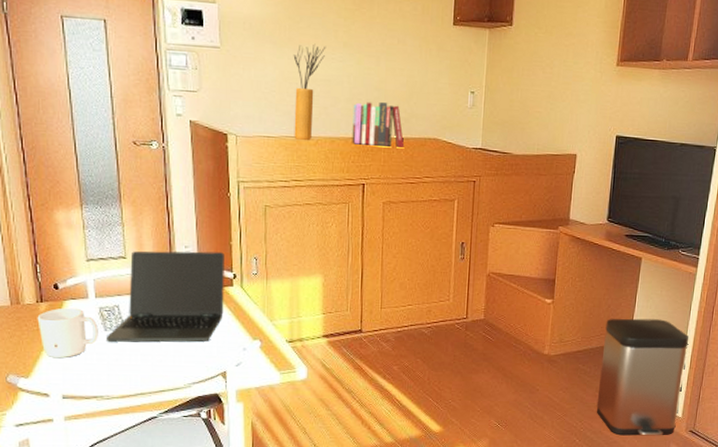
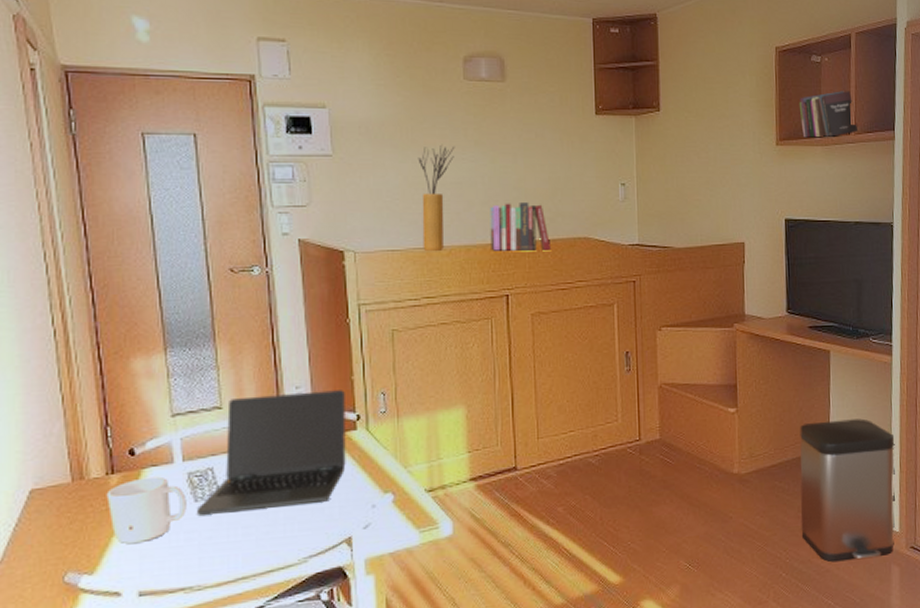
books: none [643,17,697,62] -> present [799,91,859,138]

